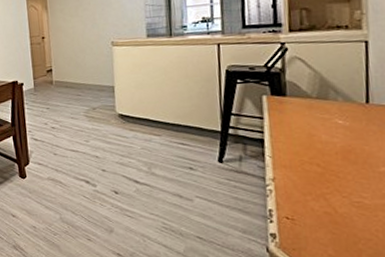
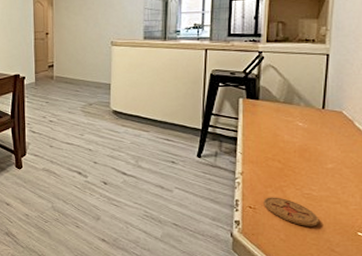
coaster: none [303,206,377,241] -> present [263,197,319,227]

